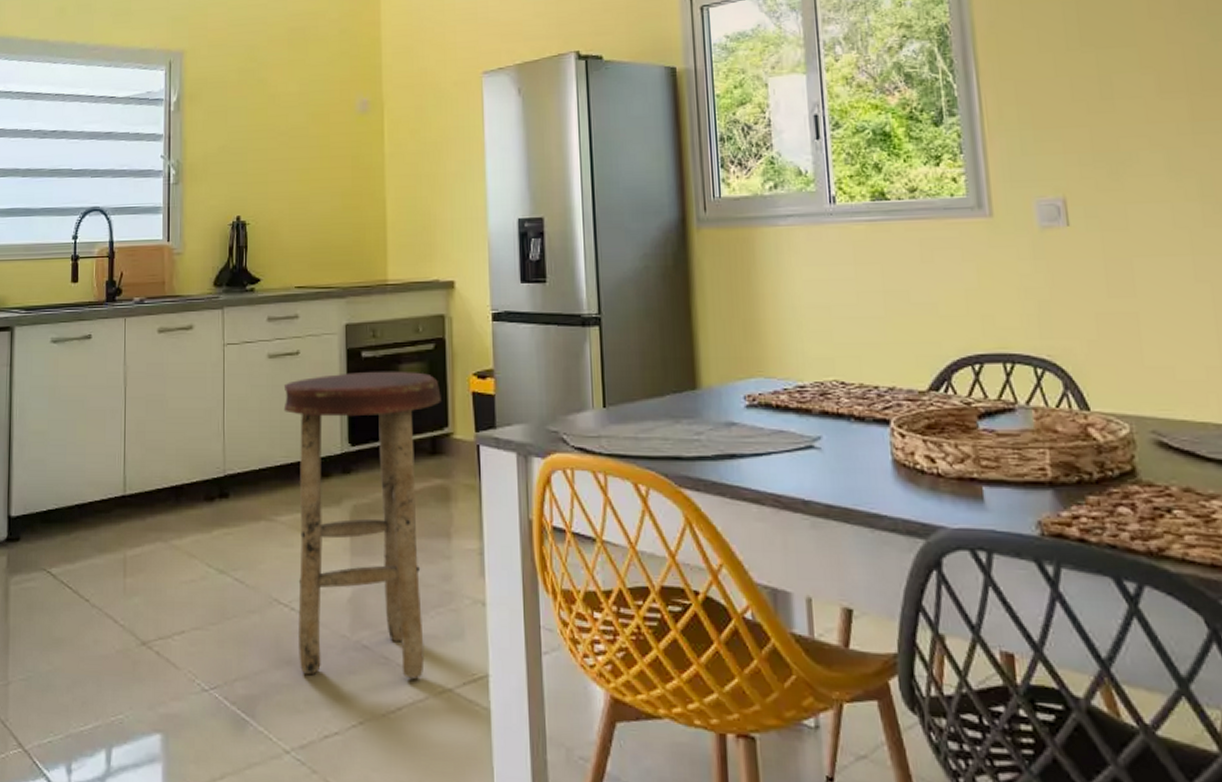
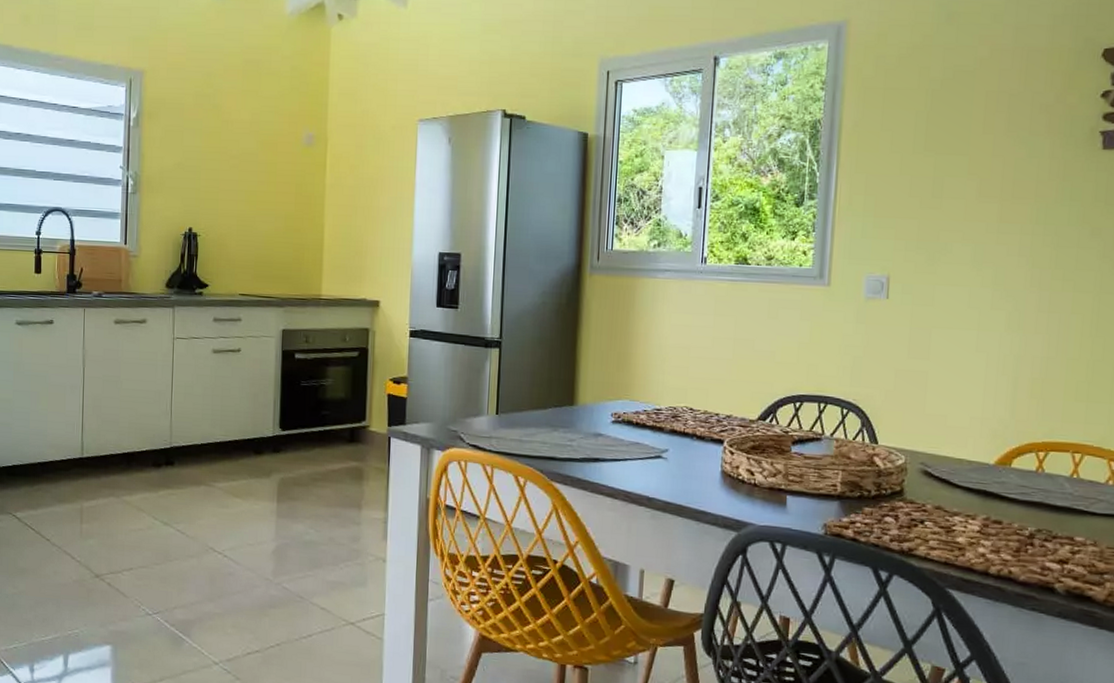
stool: present [283,371,441,679] -> none [224,370,361,614]

